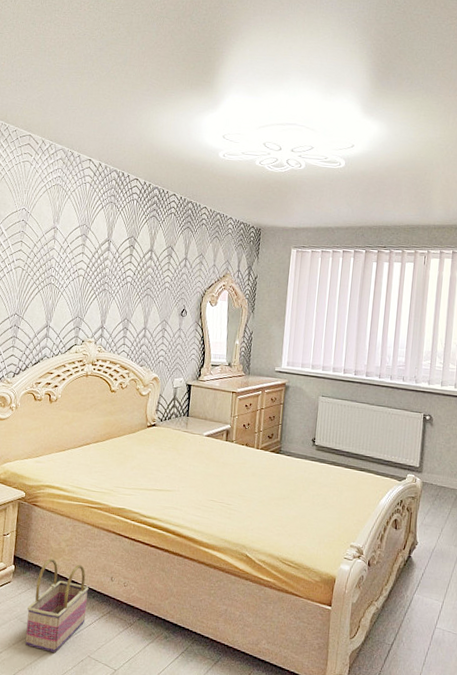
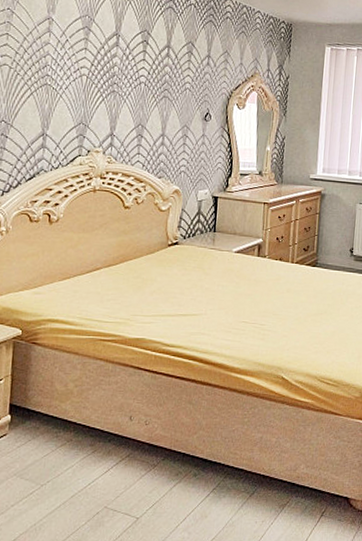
basket: present [25,558,89,653] -> none [27,402,104,508]

